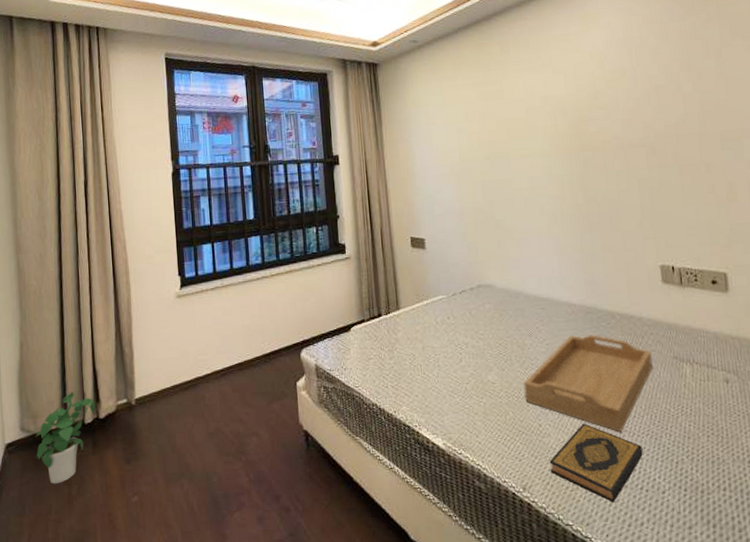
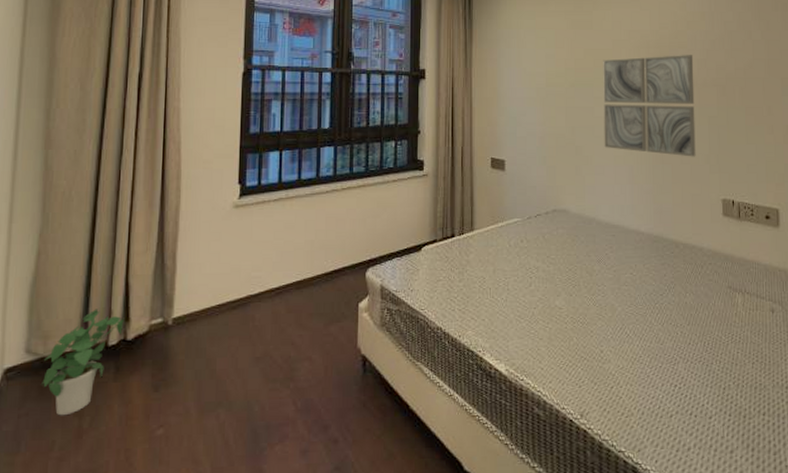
wall art: none [517,115,627,224] -> present [603,55,696,157]
serving tray: present [523,334,653,432] -> none [589,263,709,359]
hardback book: present [549,423,643,503] -> none [607,350,695,428]

